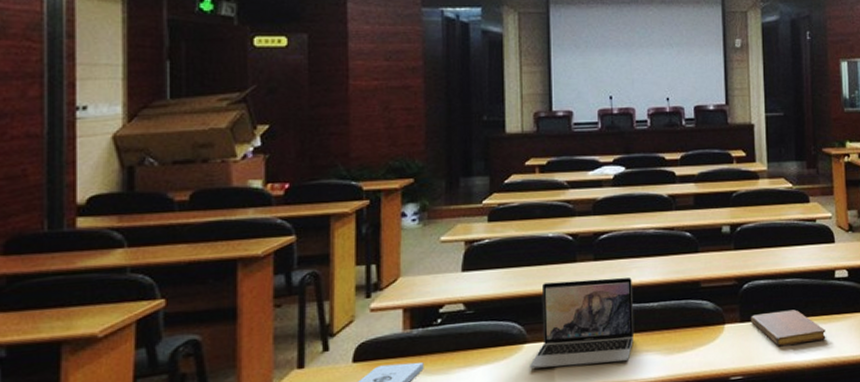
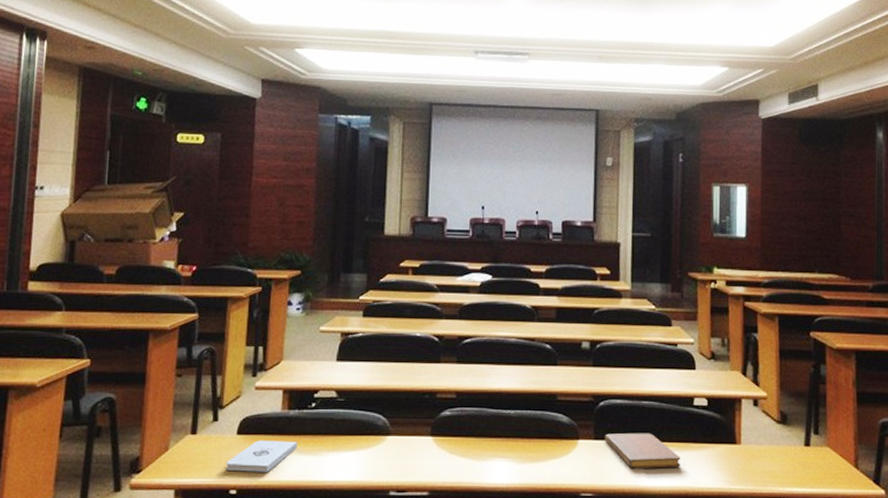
laptop: present [530,277,633,369] -> none [391,380,491,465]

